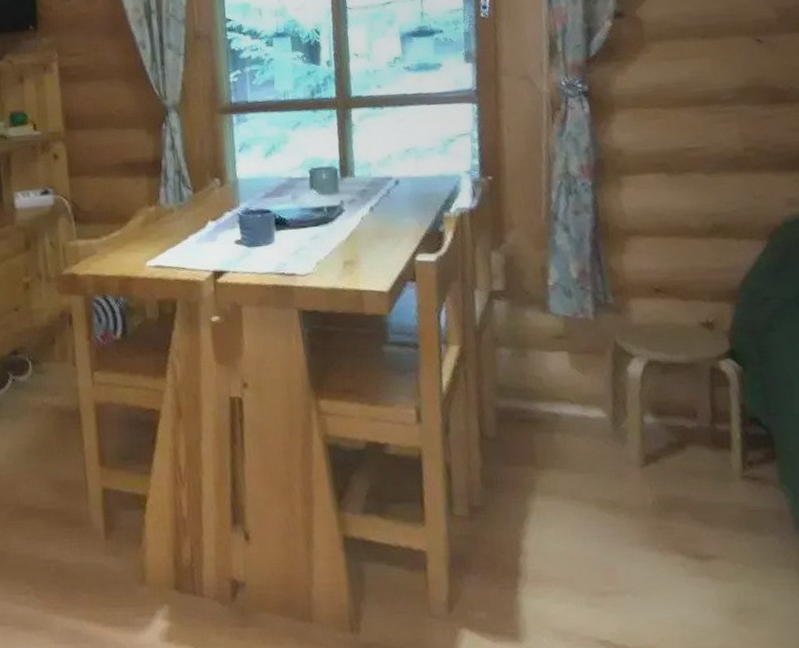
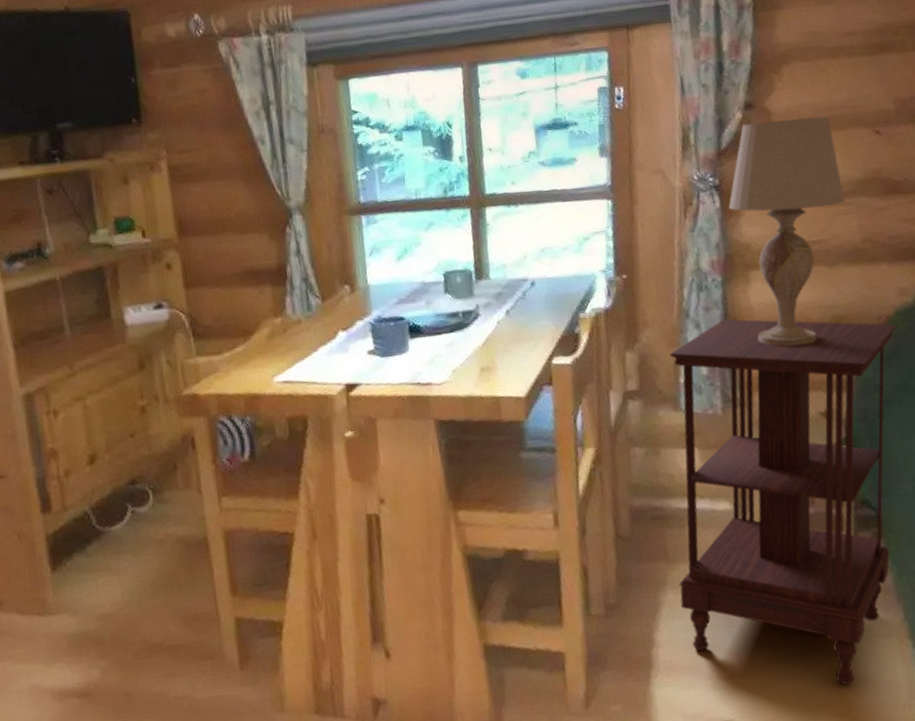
side table: none [536,223,787,616] -> present [669,319,898,685]
table lamp: none [598,25,724,253] -> present [728,116,845,346]

